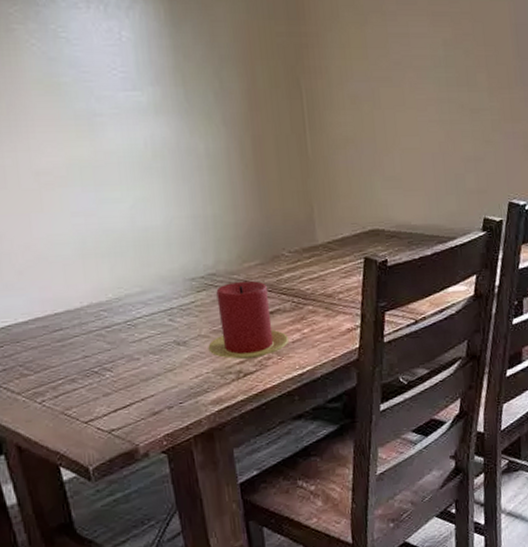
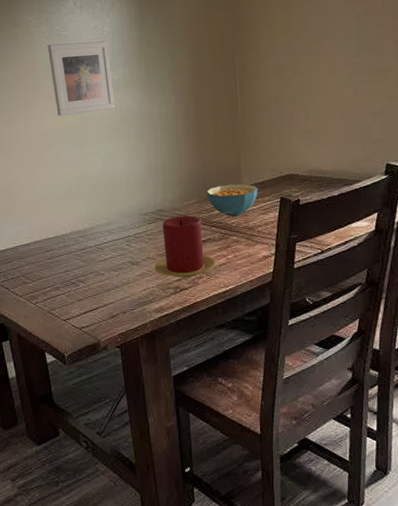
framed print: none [39,48,144,148] -> present [47,41,115,116]
cereal bowl: none [272,240,337,281] -> present [206,184,258,216]

